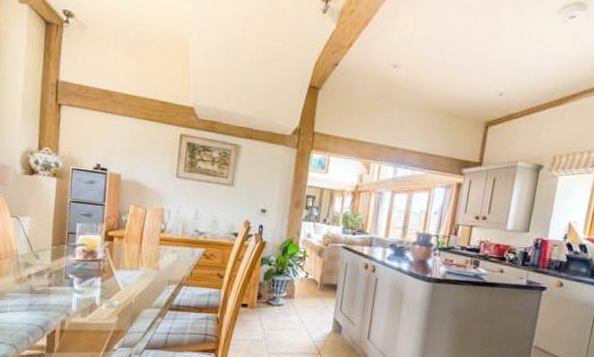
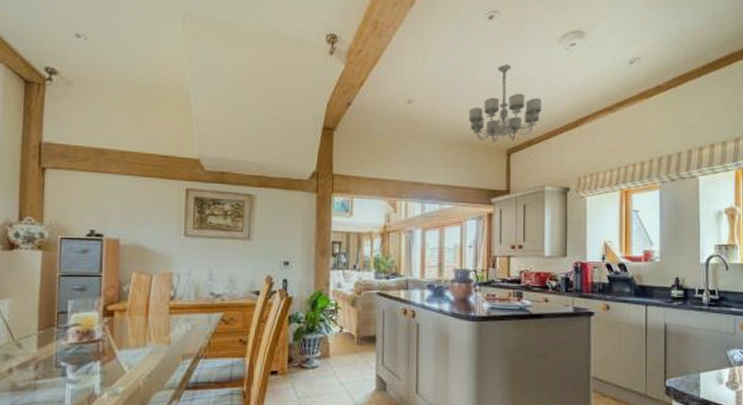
chandelier: none [451,33,530,114] -> present [468,64,542,143]

